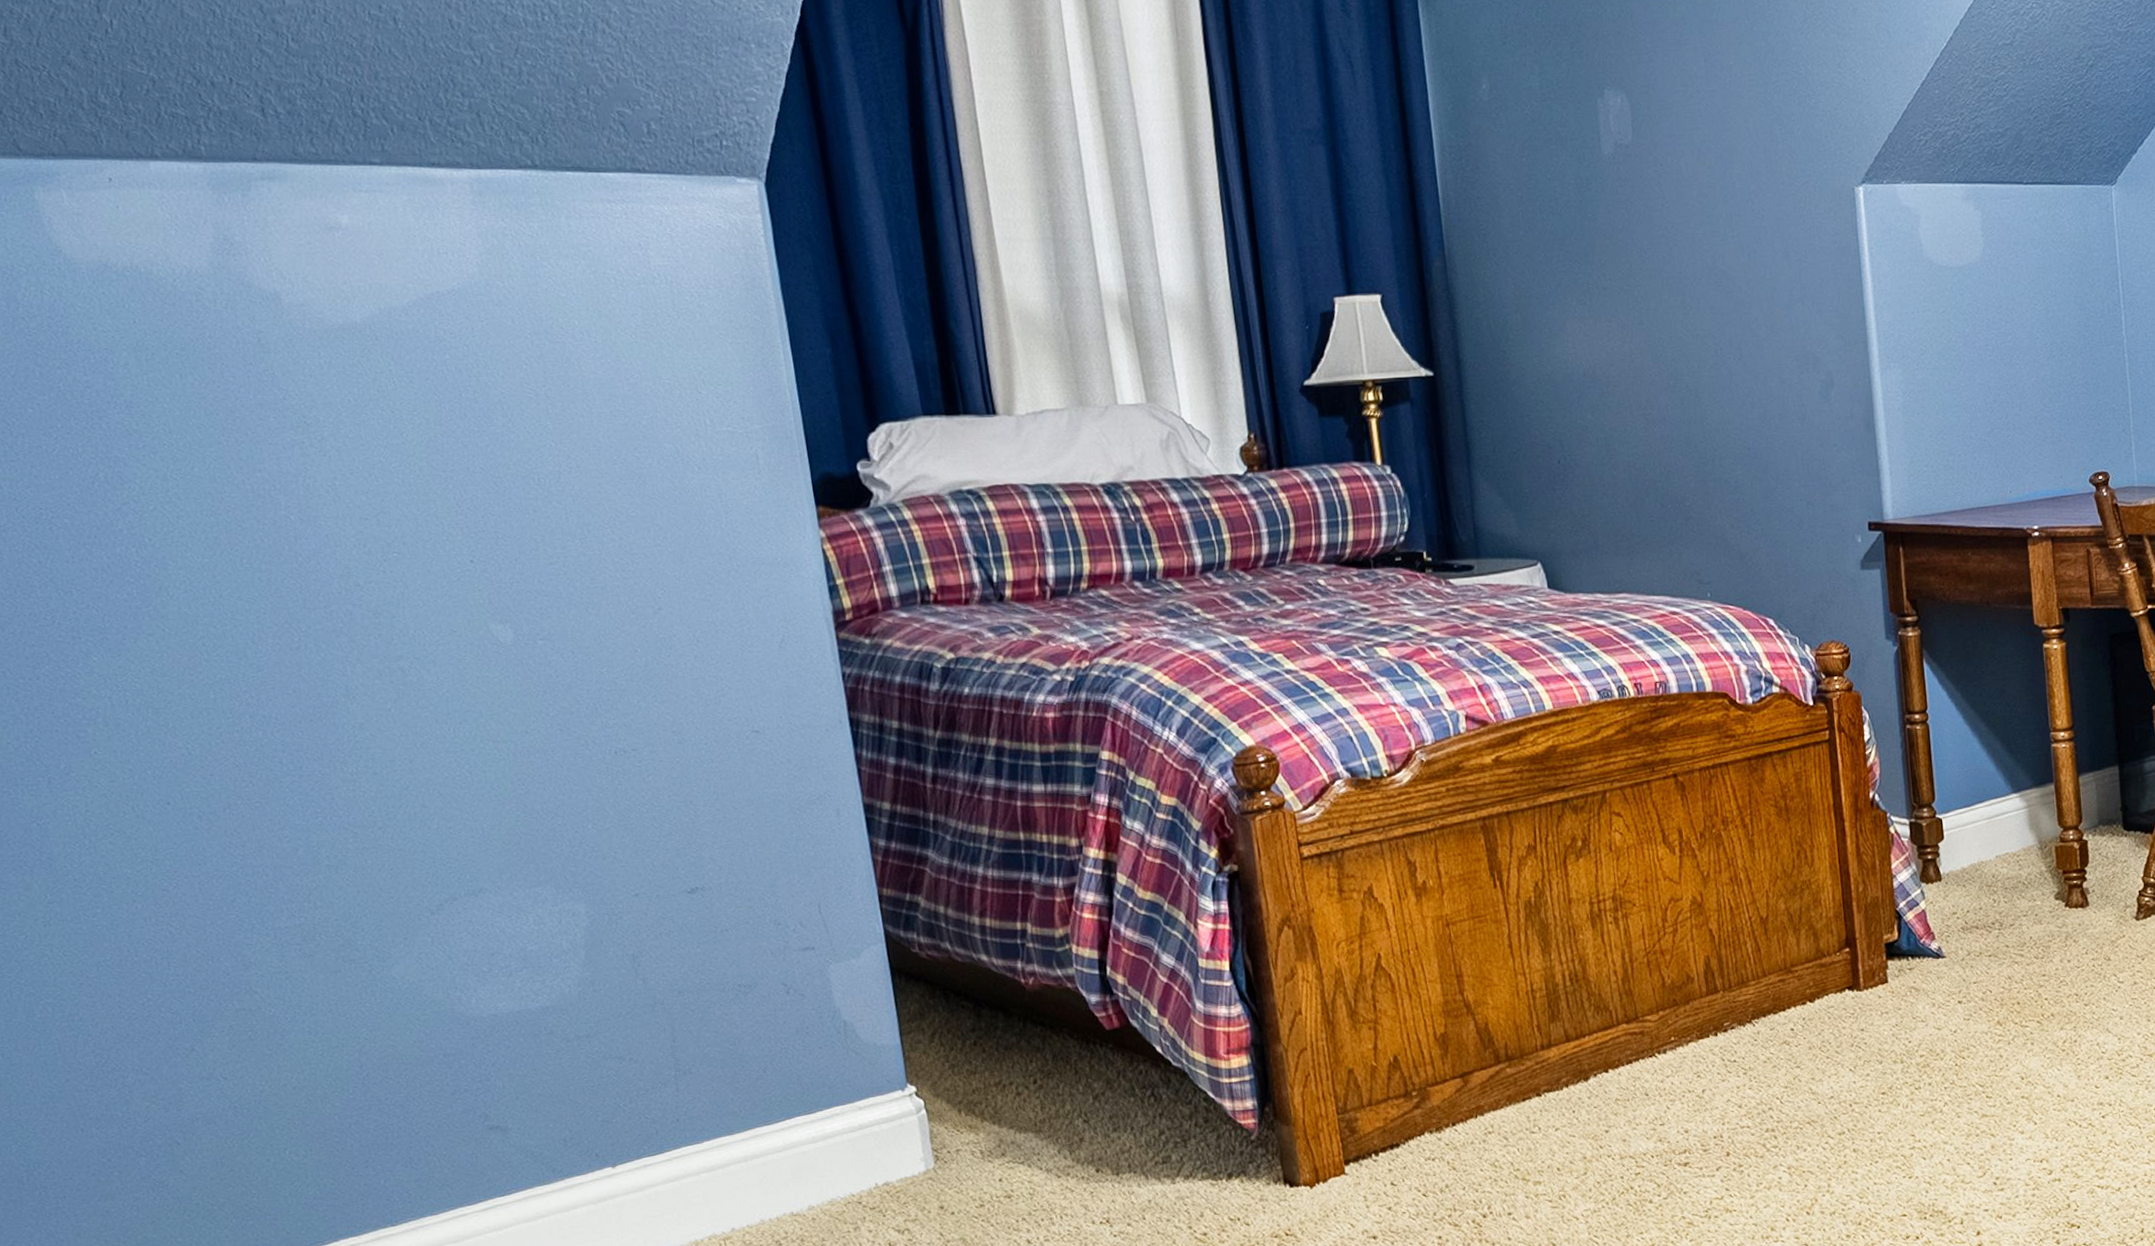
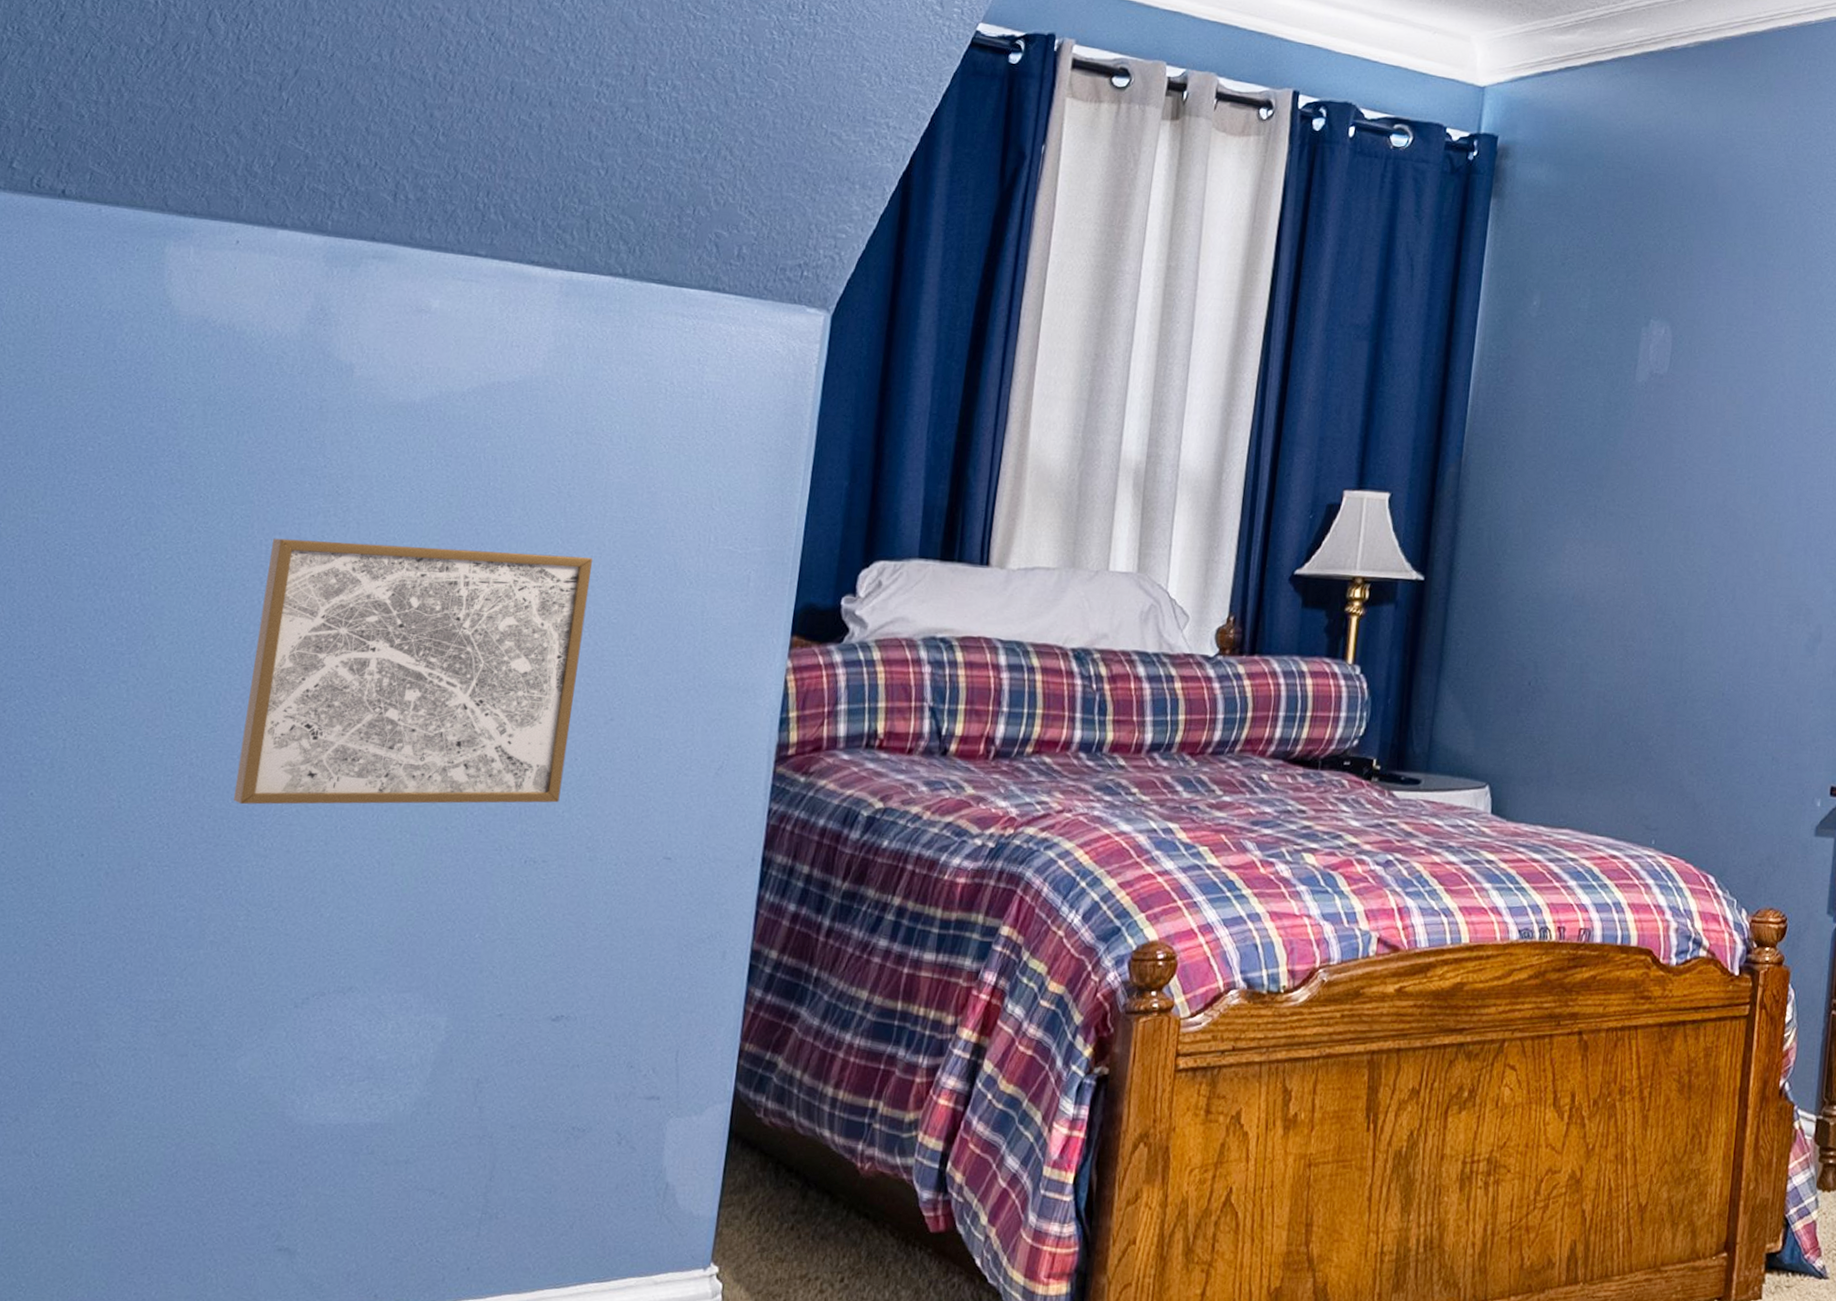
wall art: none [254,456,631,736] -> present [233,538,594,805]

